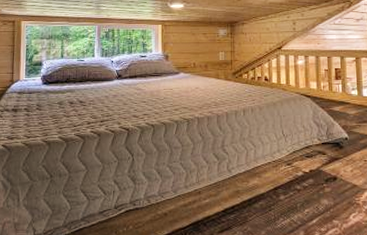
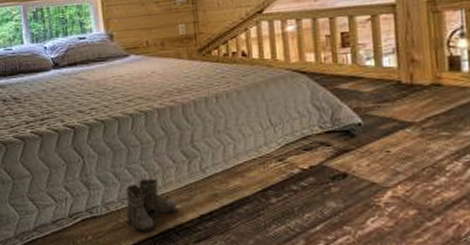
boots: none [160,176,206,222] -> present [122,178,177,231]

